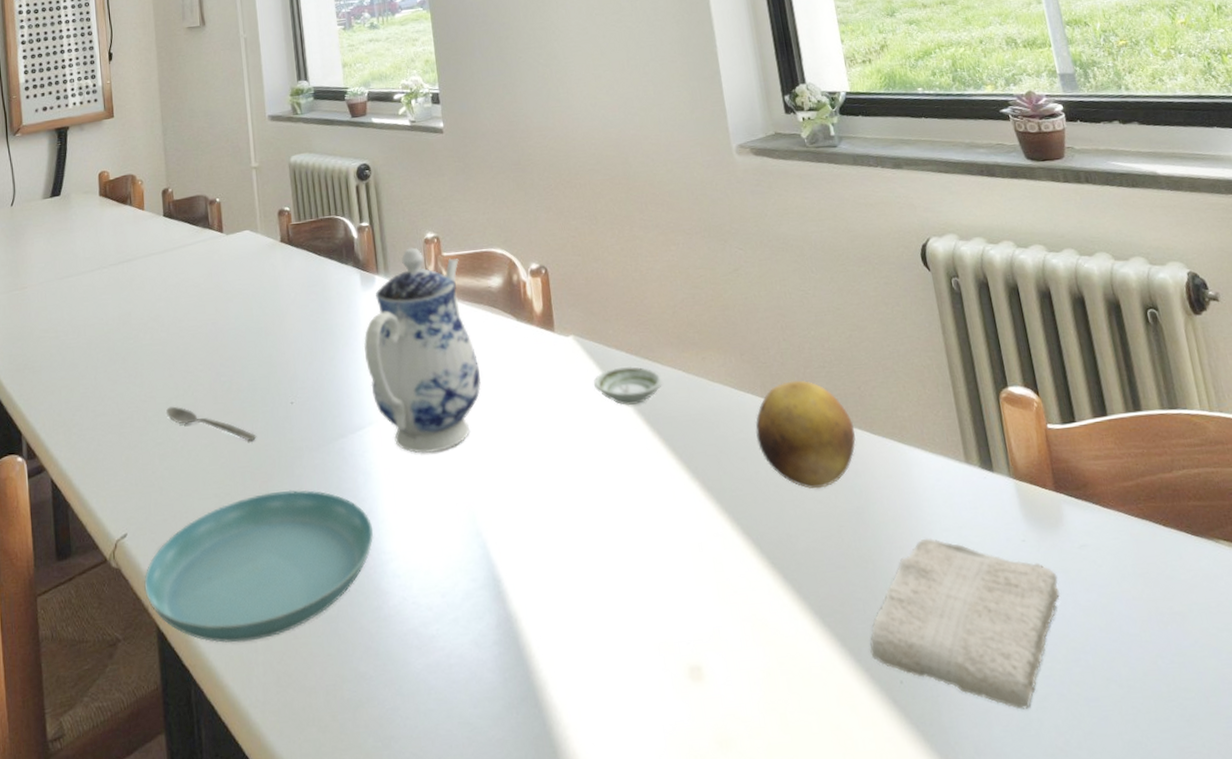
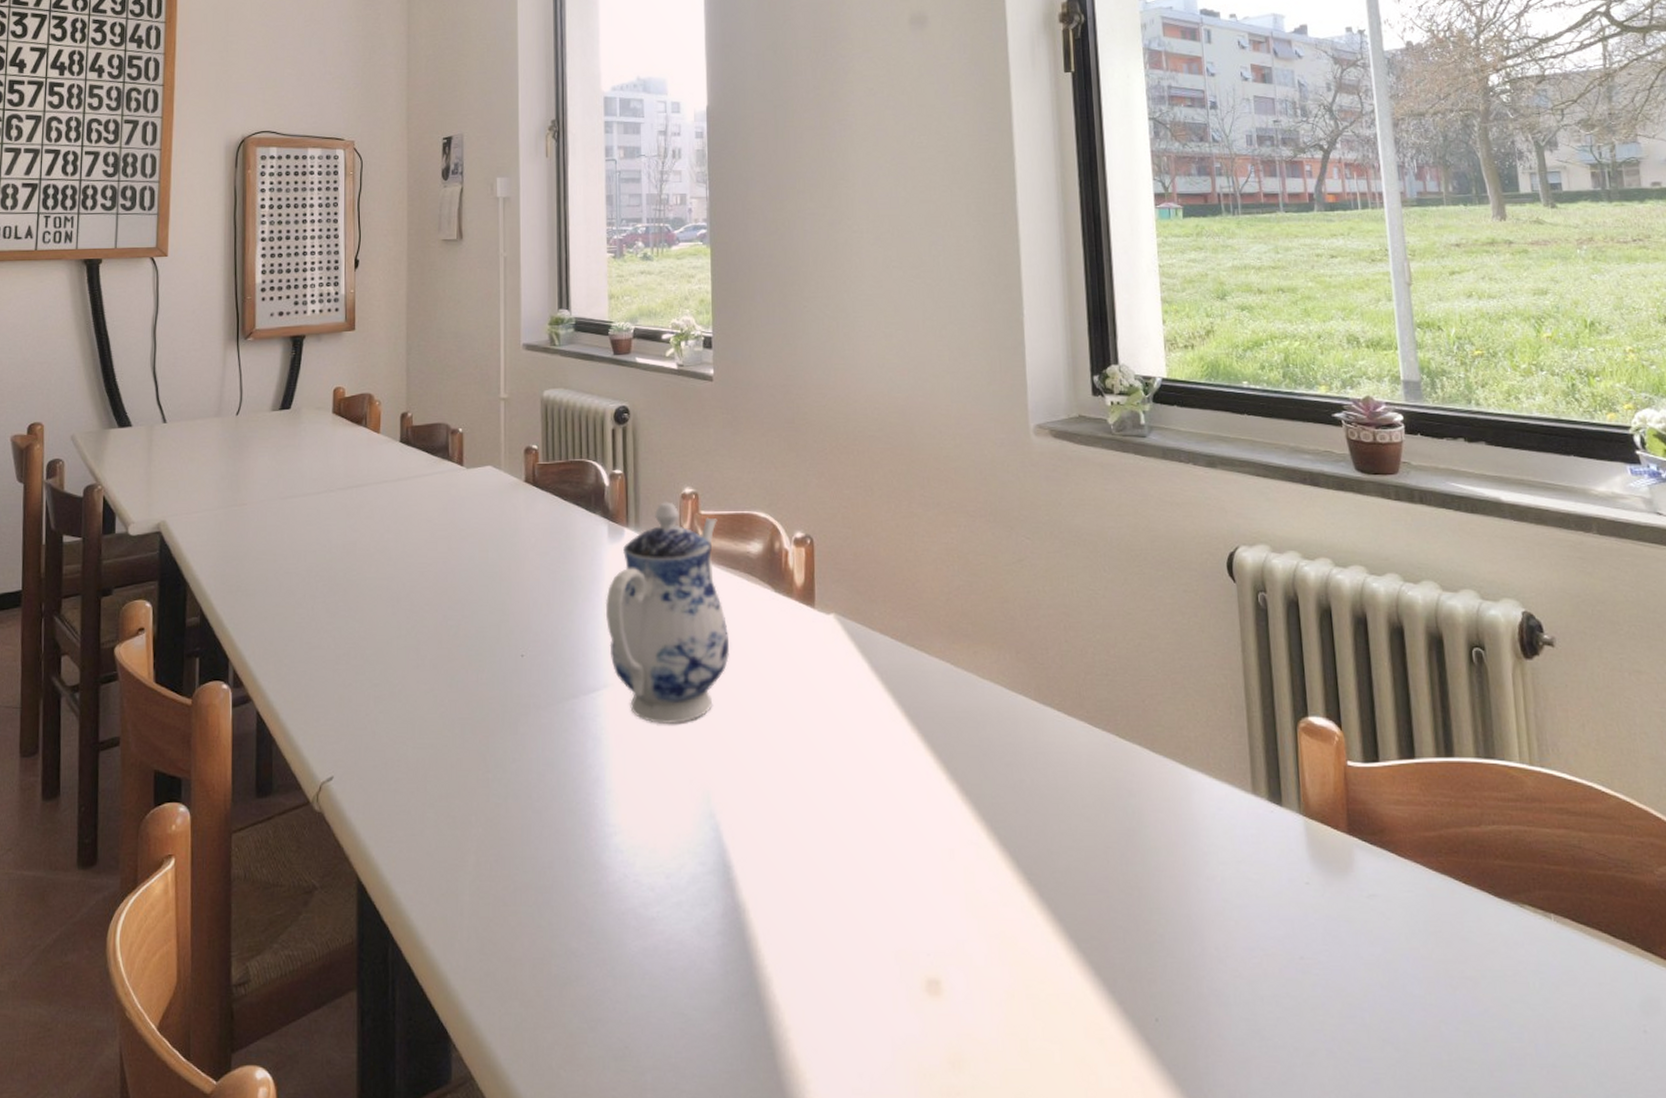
saucer: present [144,489,374,643] -> none [347,748,599,903]
spoon: present [165,406,257,442] -> none [385,646,481,692]
saucer: present [593,365,663,406] -> none [851,652,928,696]
fruit: present [755,380,856,489] -> none [1024,686,1134,805]
washcloth: present [870,537,1060,709] -> none [1126,869,1341,1062]

